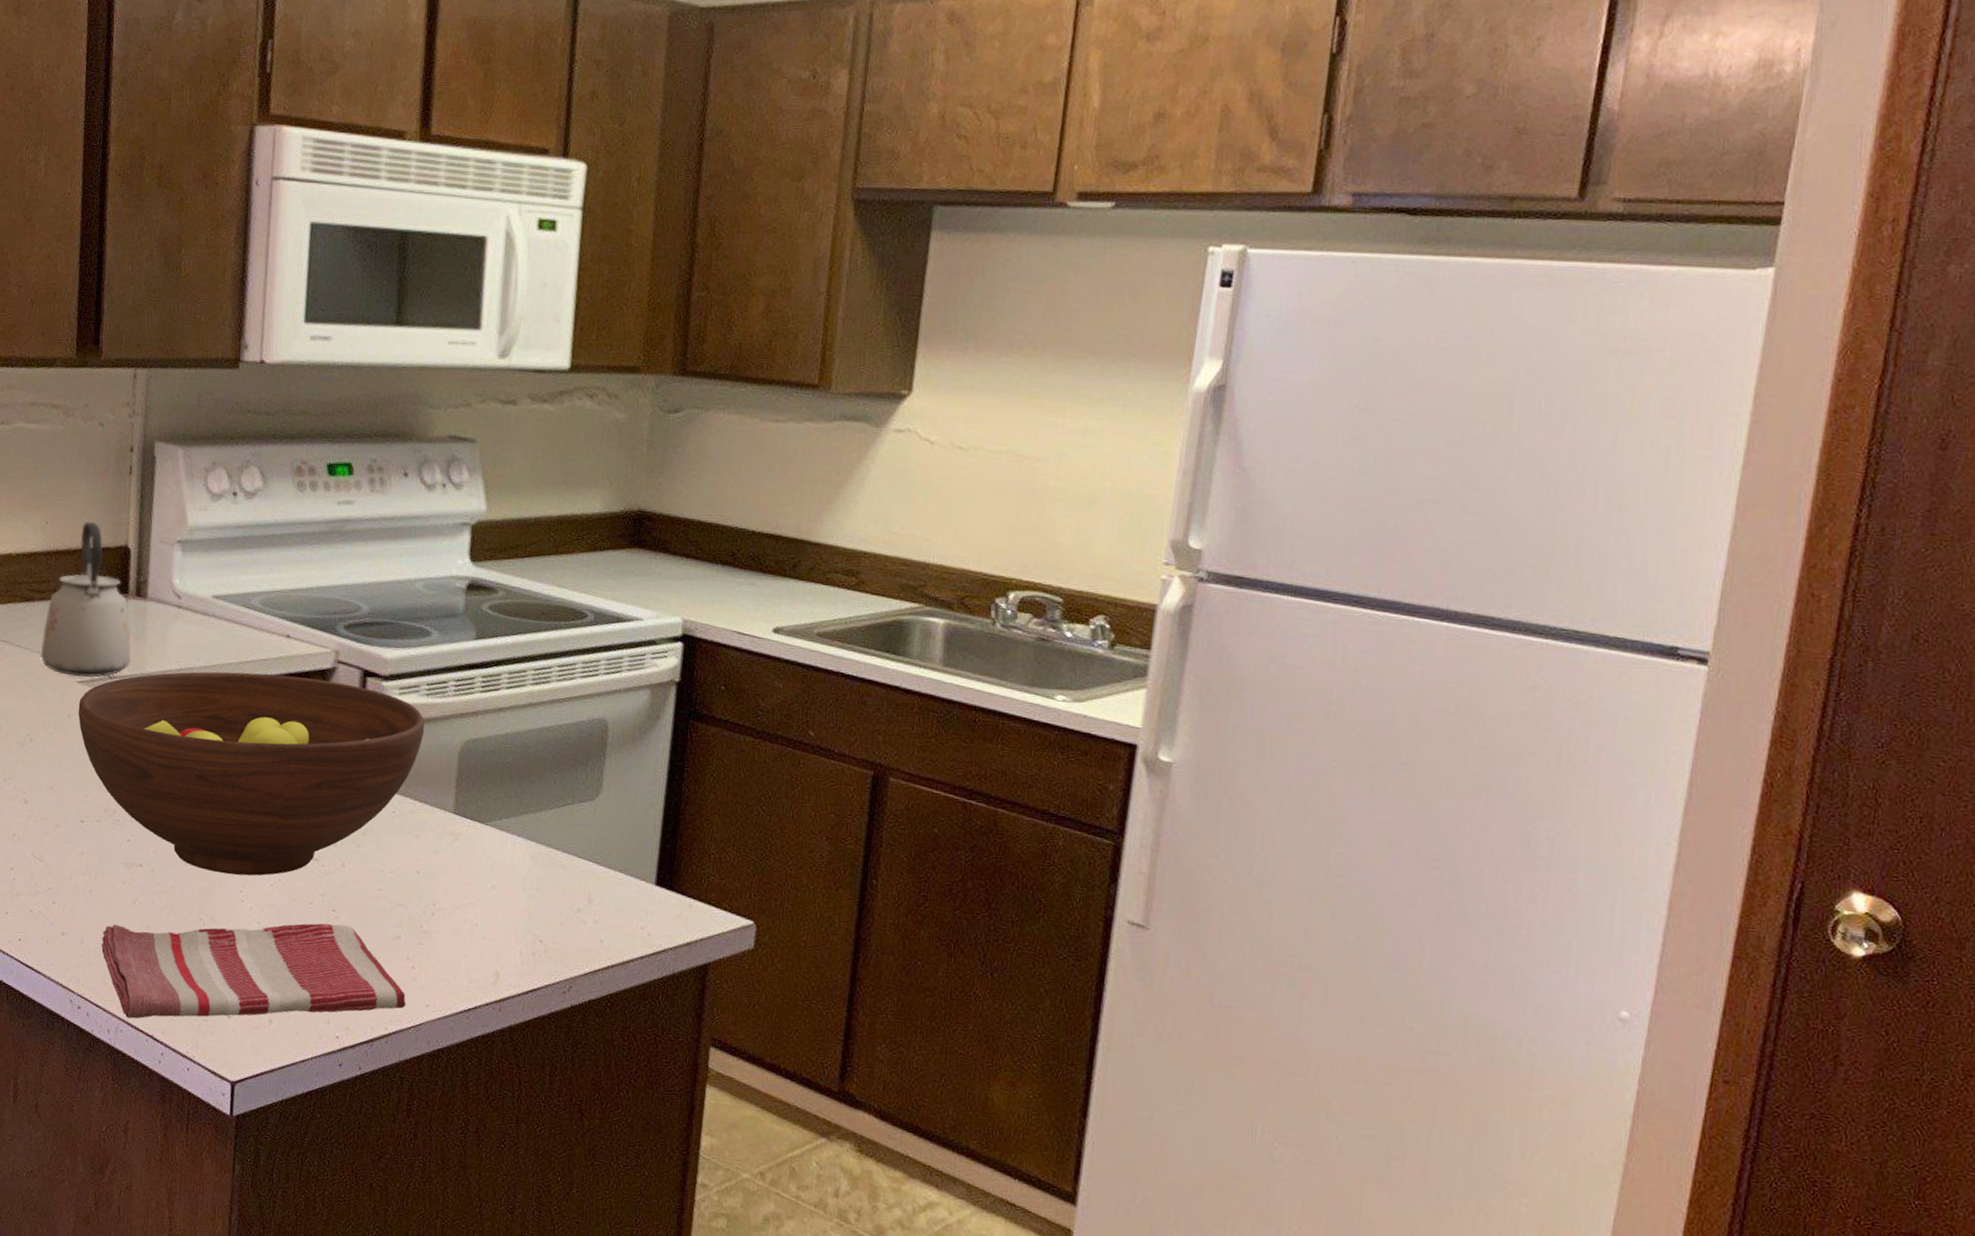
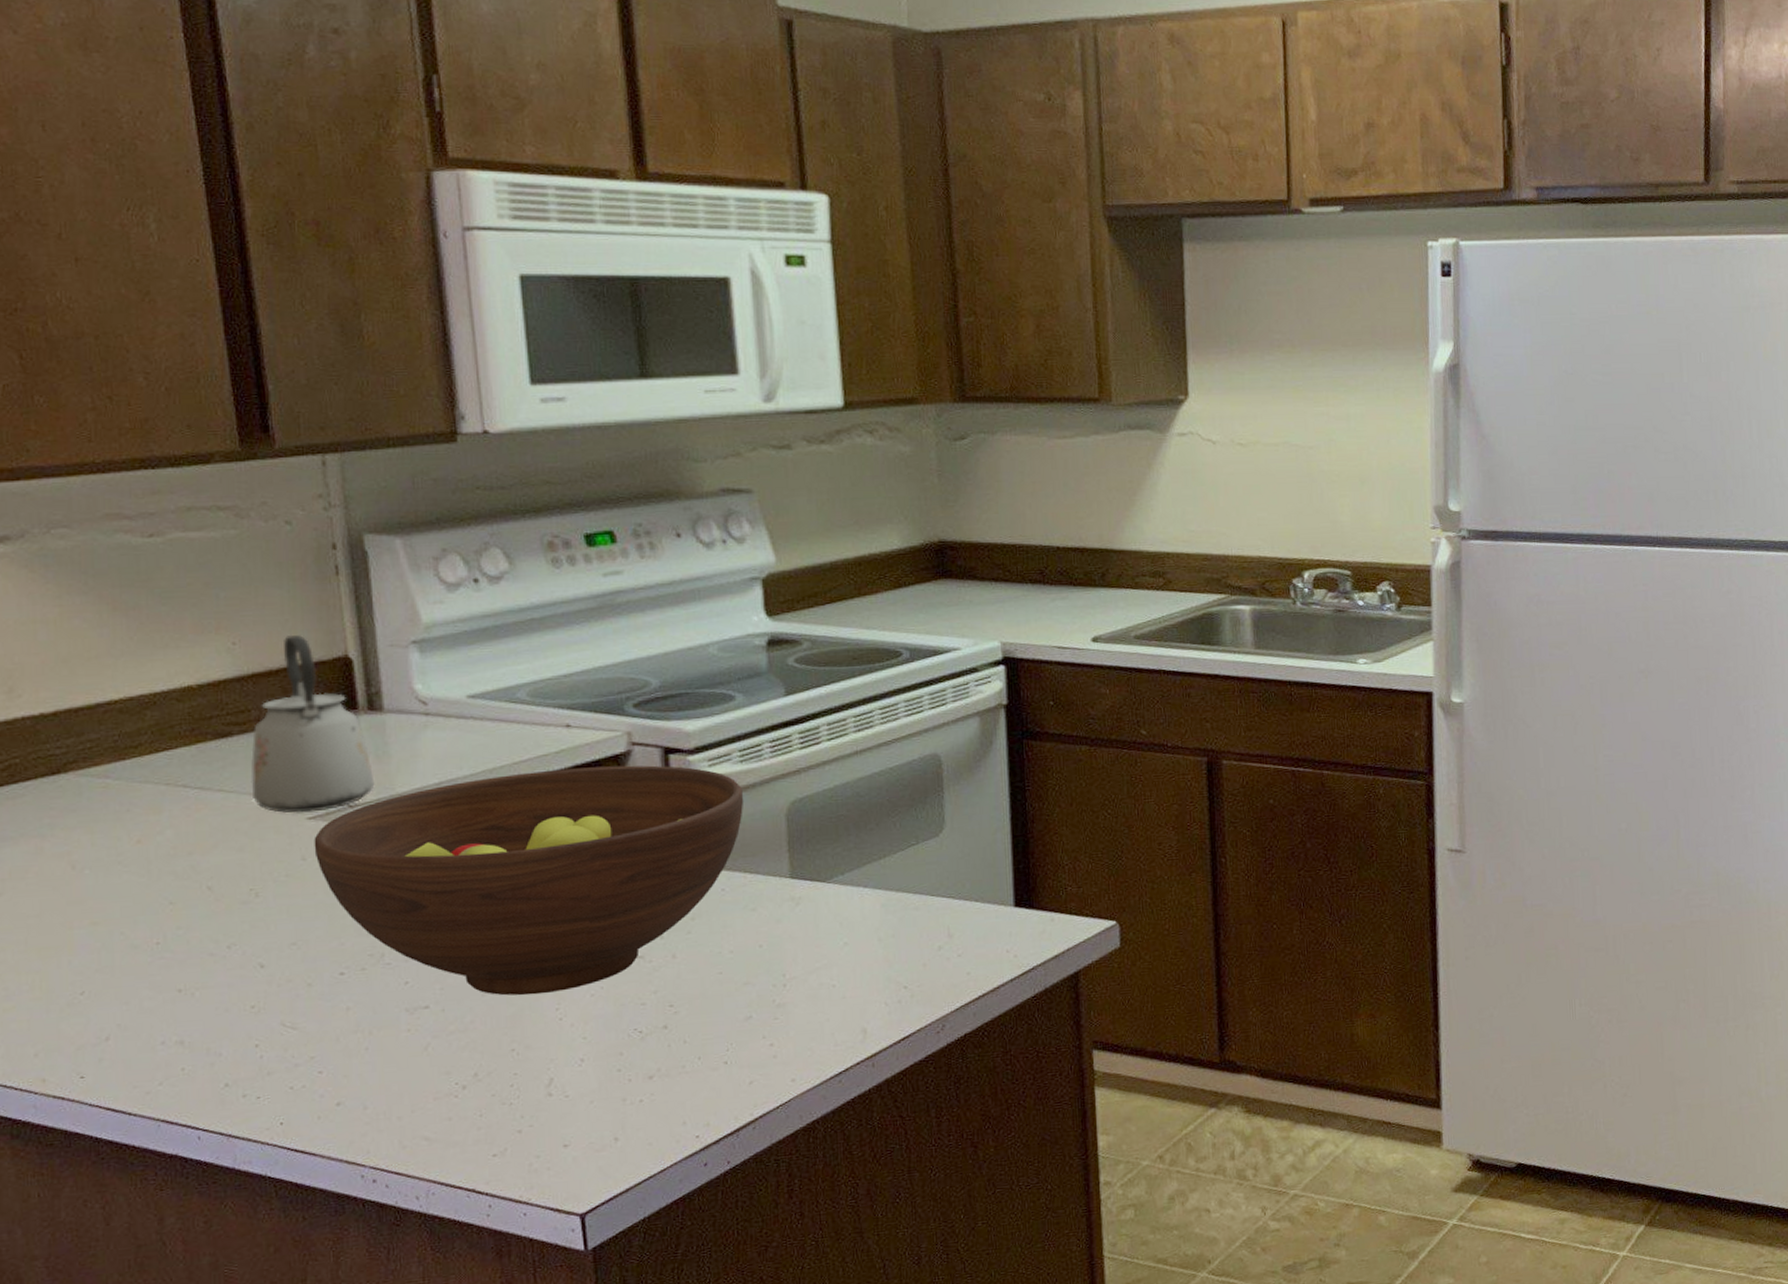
dish towel: present [101,923,406,1019] -> none [390,1017,770,1177]

